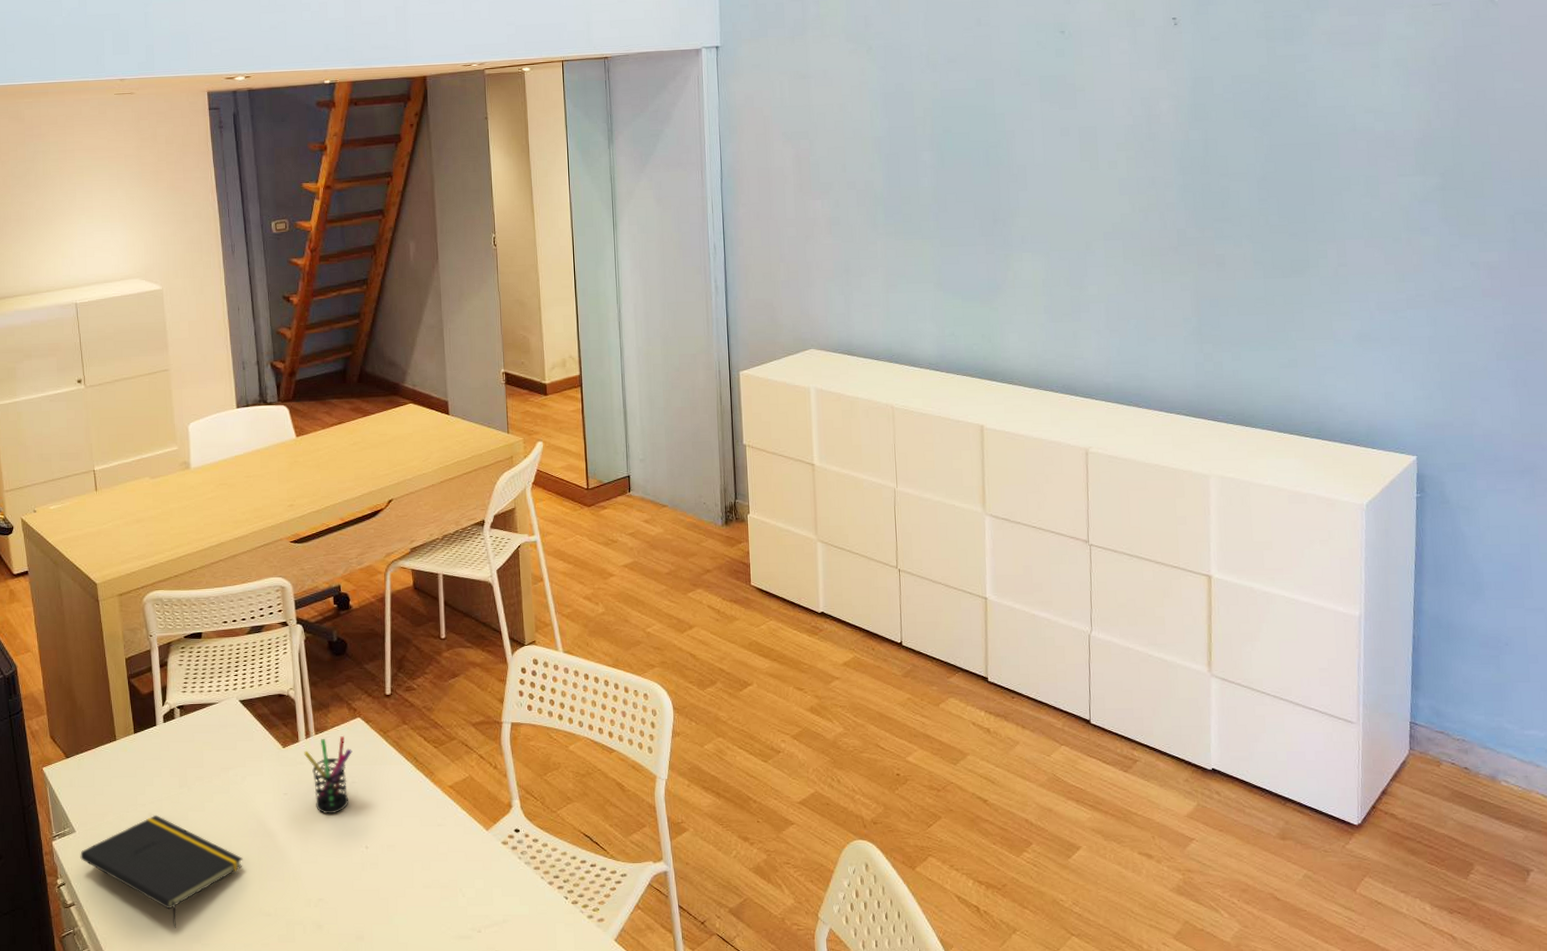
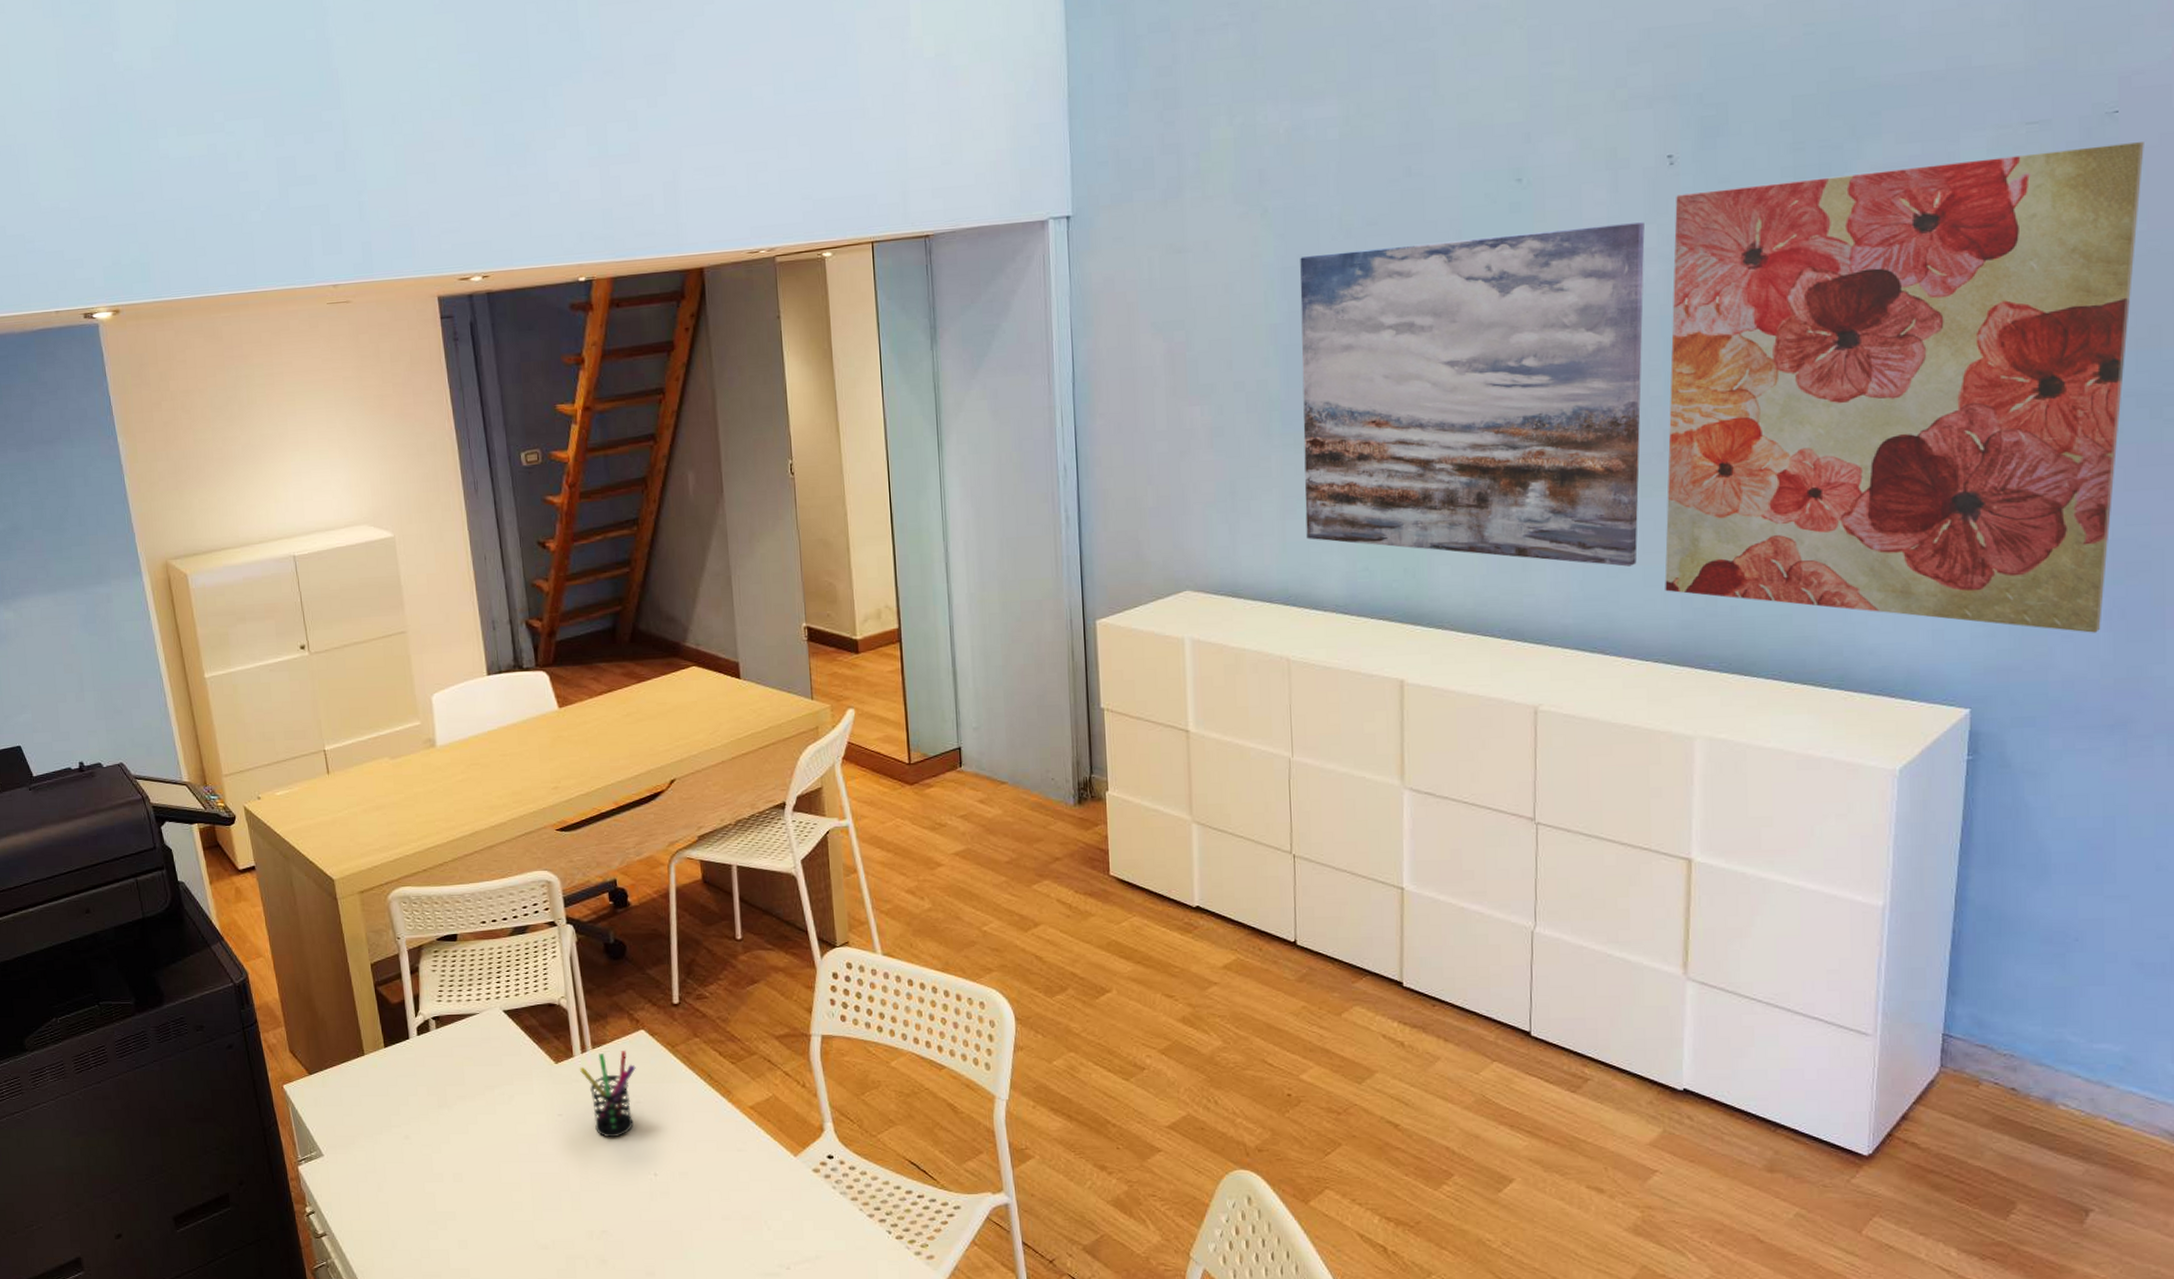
notepad: present [80,815,243,928] -> none [330,1137,514,1261]
wall art: none [897,68,1161,337] -> present [1300,222,1645,567]
wall art: none [1179,22,1518,397] -> present [1664,142,2144,633]

